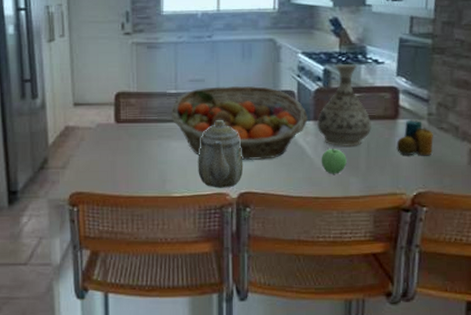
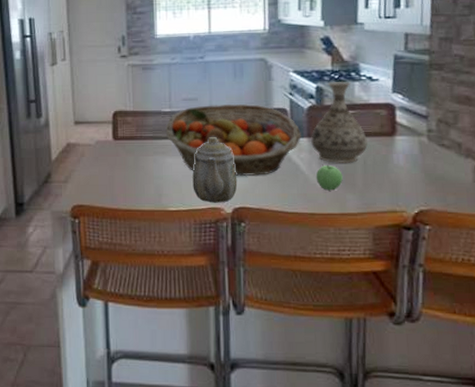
candle: present [396,119,433,155] -> none [394,136,434,172]

